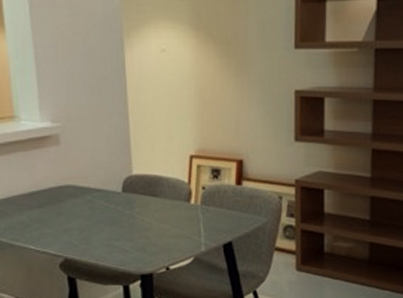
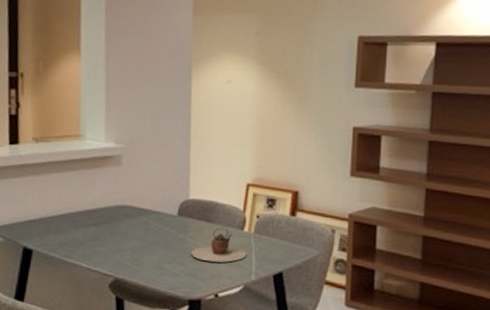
teapot: none [138,201,195,236] -> present [191,227,247,263]

